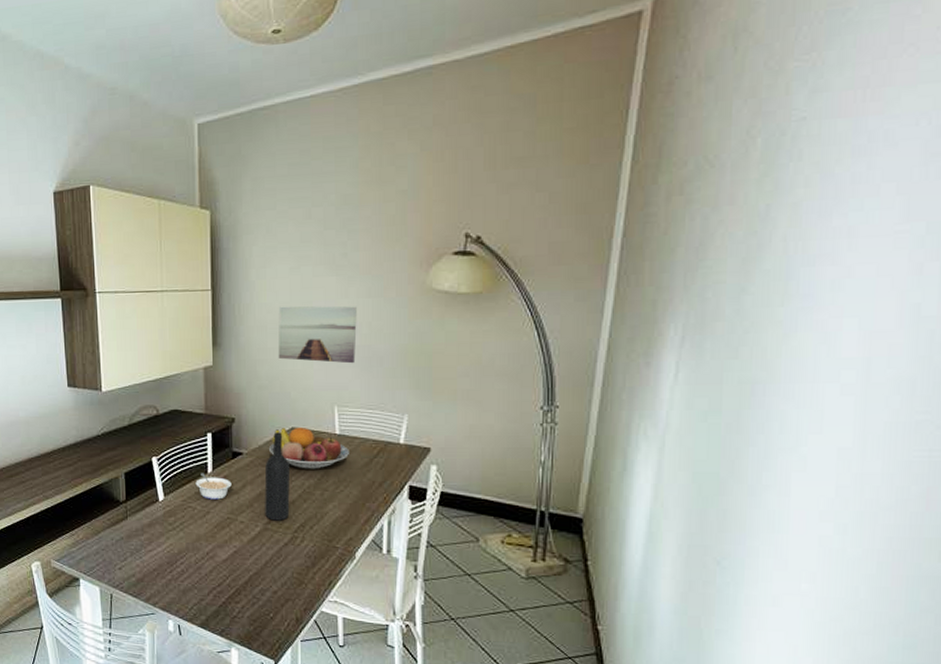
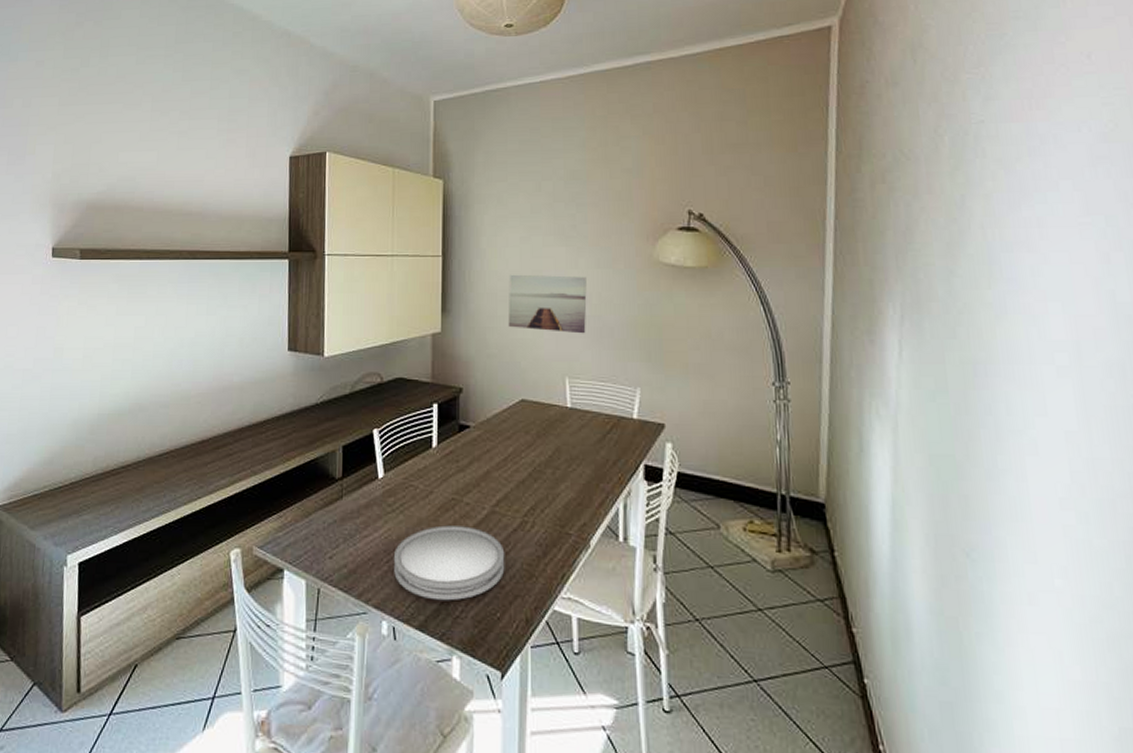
plate: none [175,541,277,604] -> present [393,525,505,601]
legume: present [195,473,232,500] -> none [419,447,458,478]
wine bottle: present [264,432,290,521] -> none [493,404,519,503]
fruit bowl: present [269,427,349,469] -> none [498,398,581,445]

